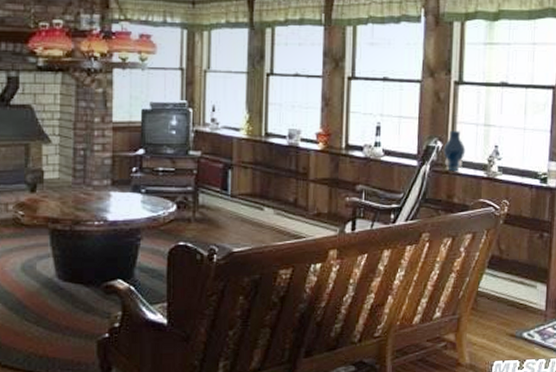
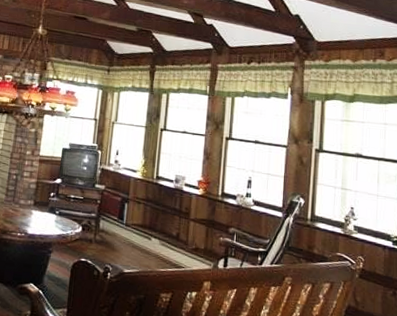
vase: present [443,131,466,171] -> none [305,190,325,225]

